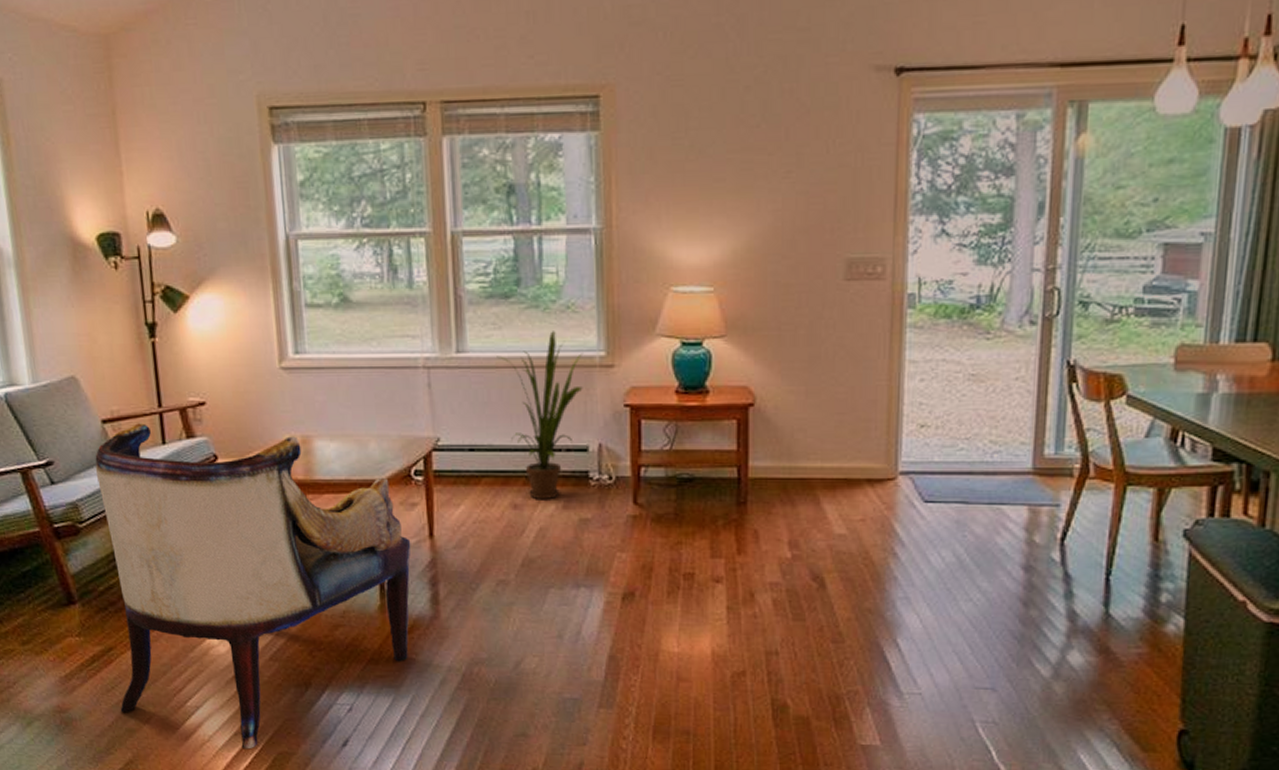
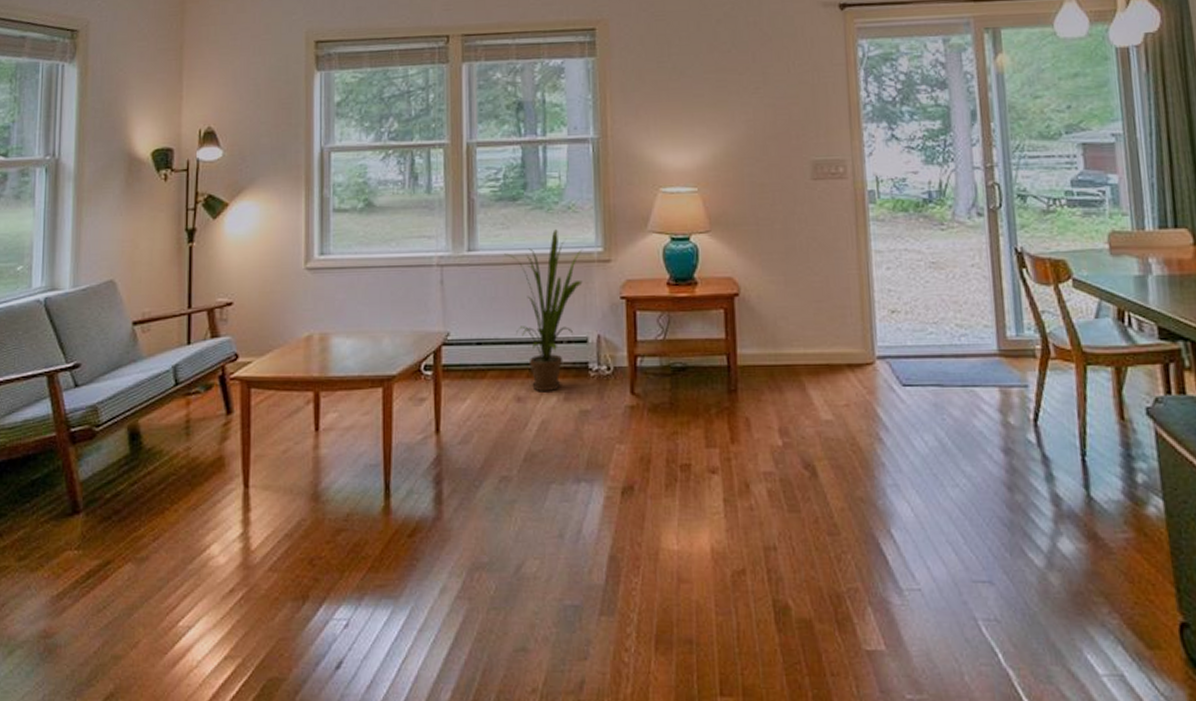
armchair: present [95,422,411,749] -> none [108,323,418,676]

